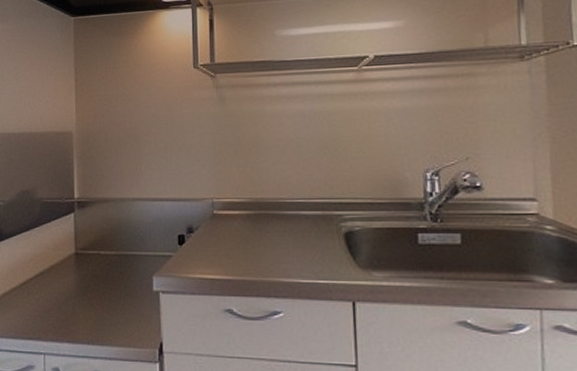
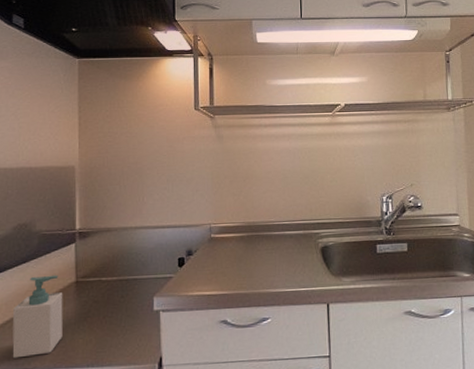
soap bottle: none [18,245,64,327] -> present [12,275,63,359]

